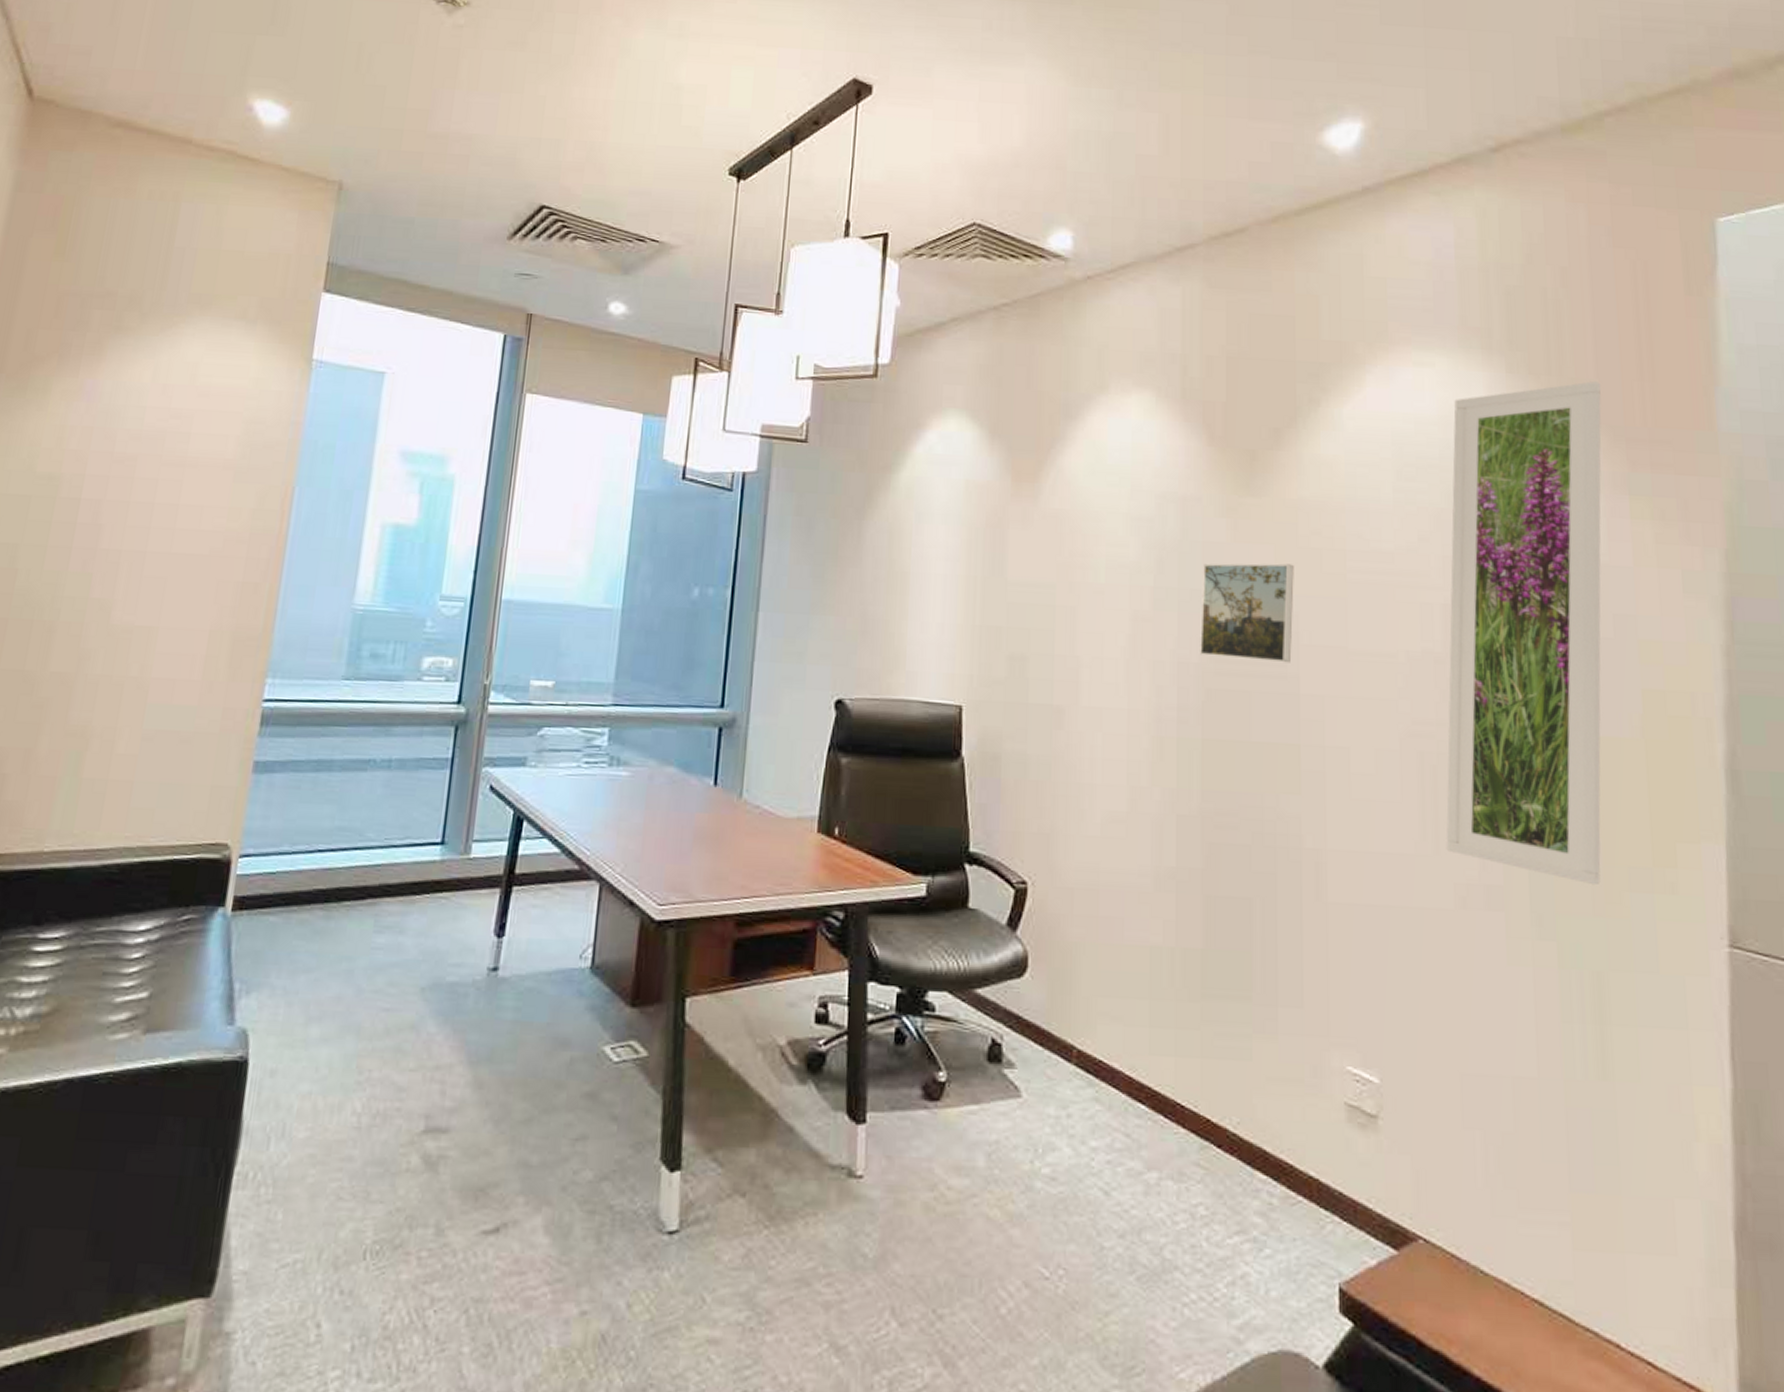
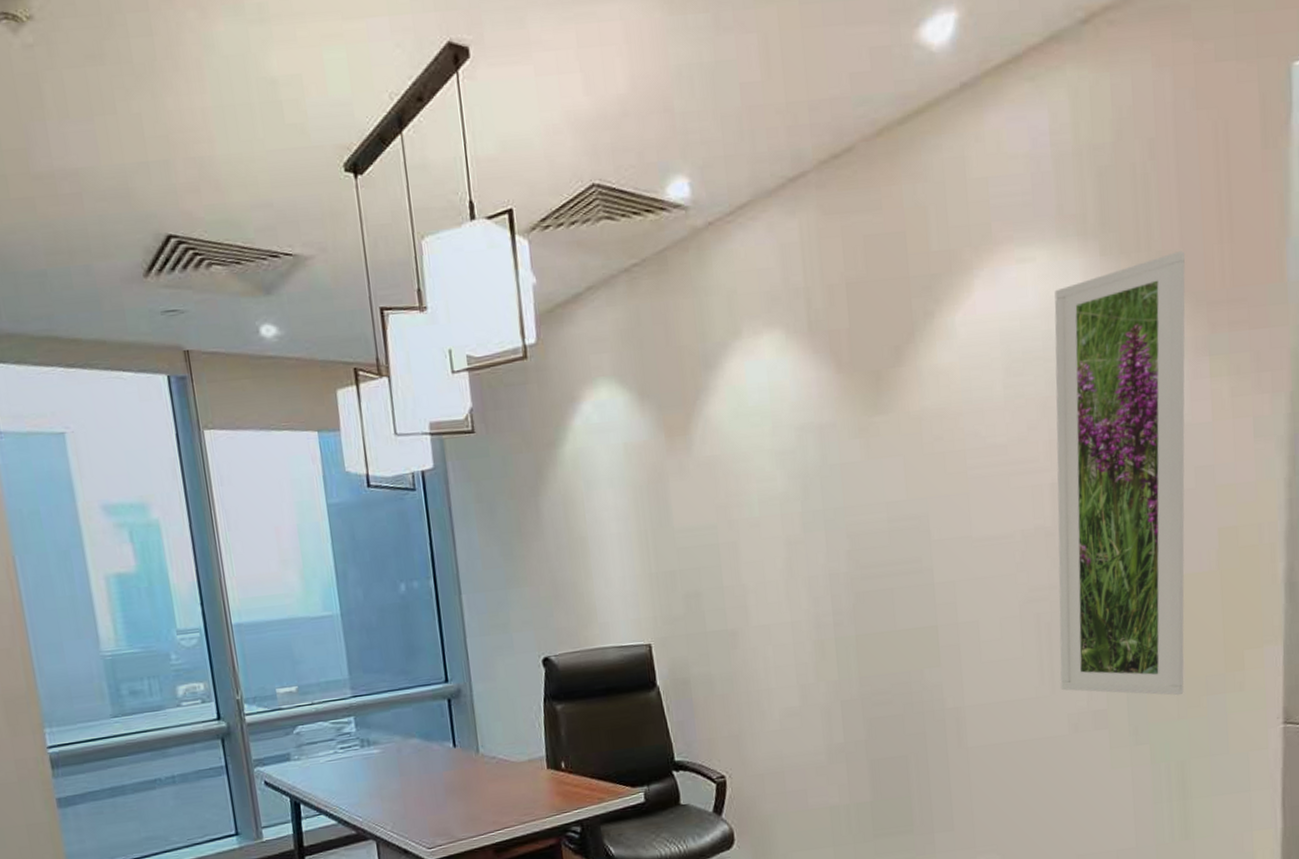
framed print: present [1200,563,1294,663] -> none [843,470,925,565]

